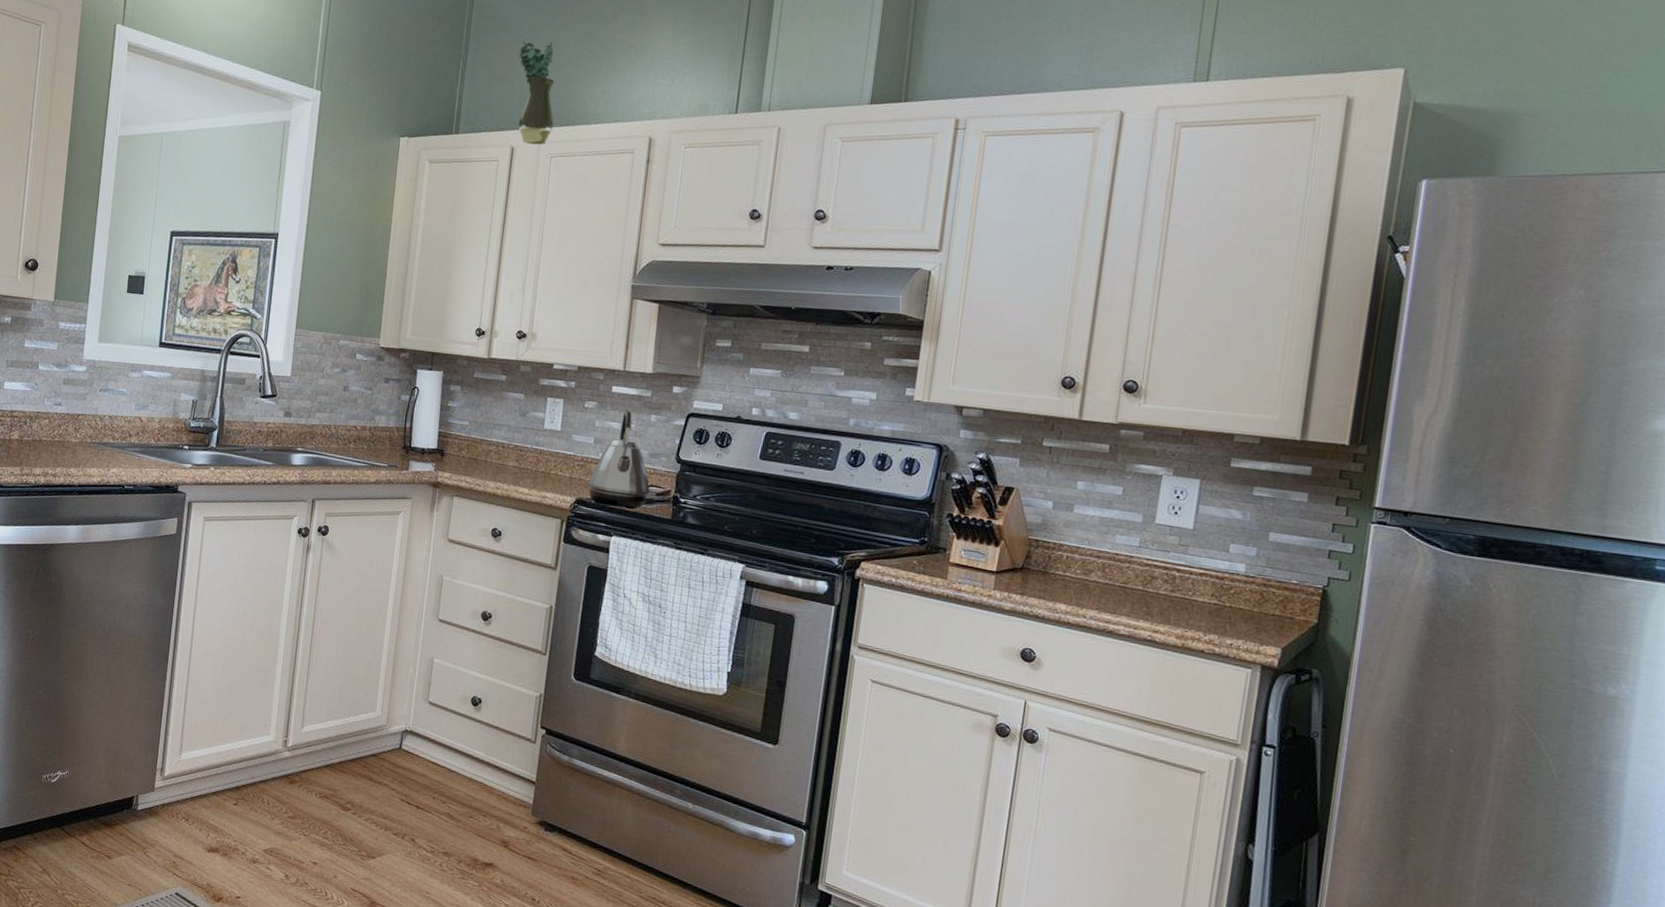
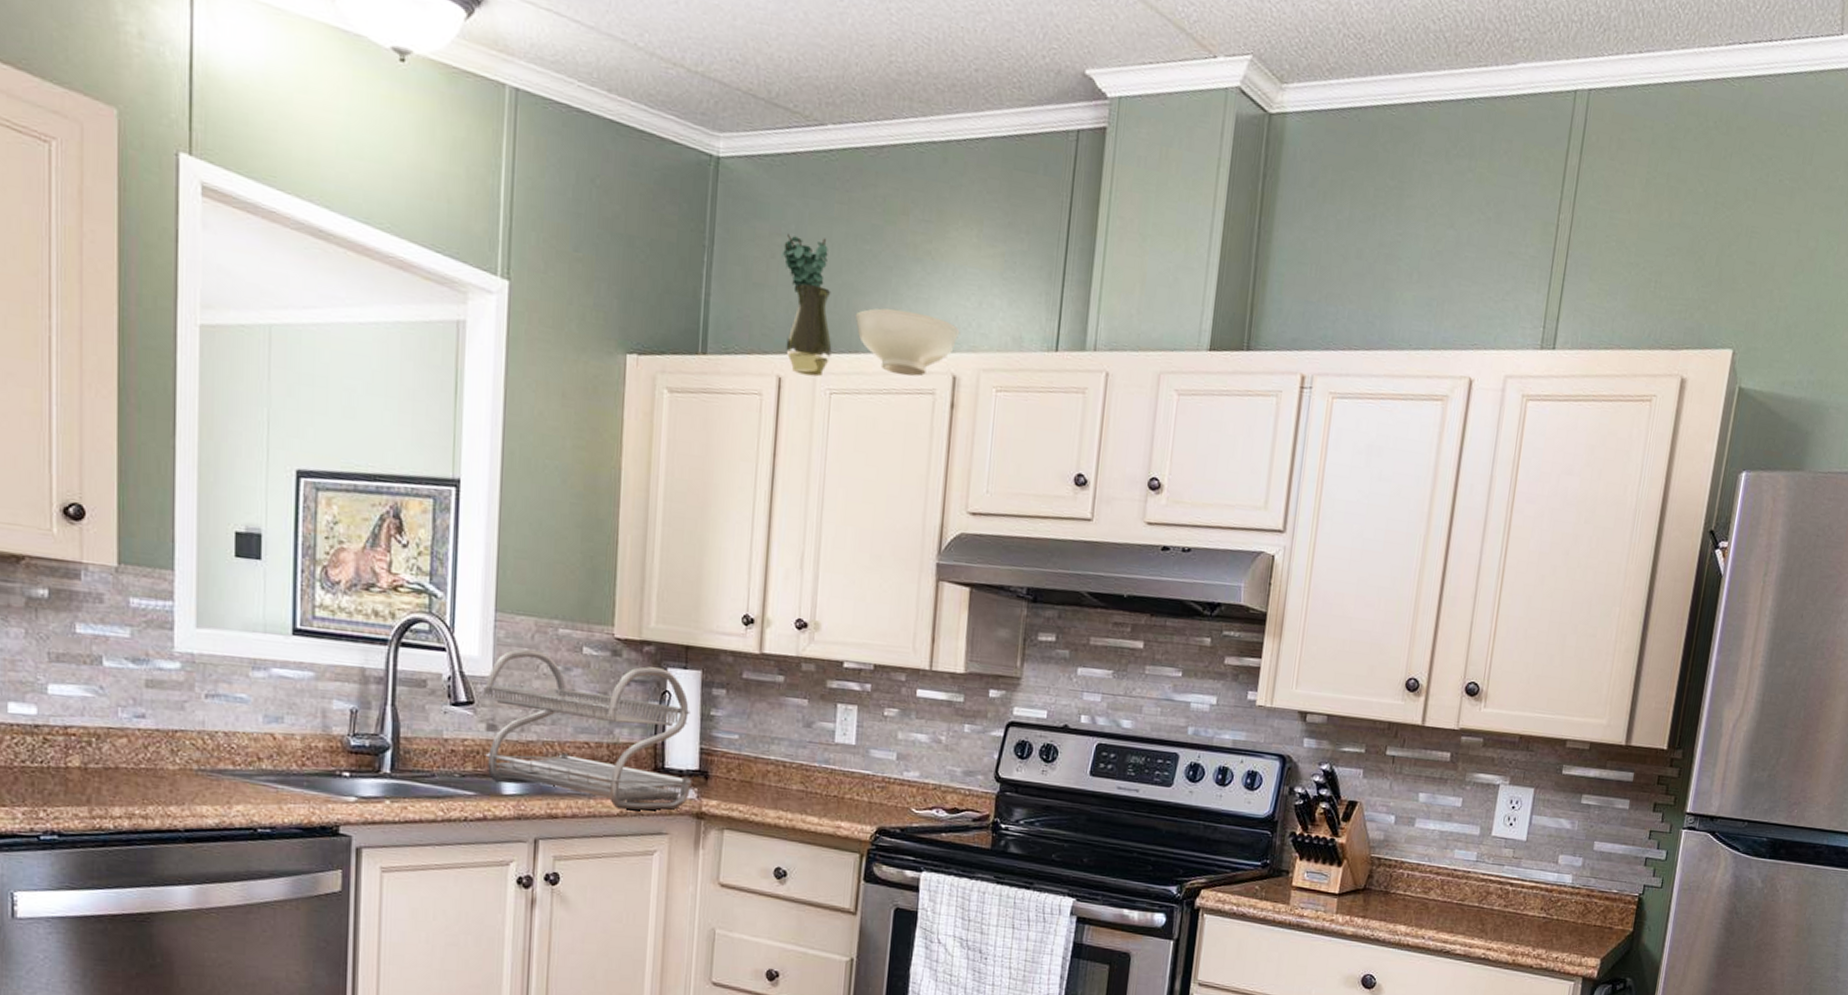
dish rack: none [282,355,433,480] -> present [481,649,692,811]
decorative bowl: none [572,90,656,141] -> present [855,308,960,377]
kettle: present [587,408,650,509] -> none [890,716,966,838]

